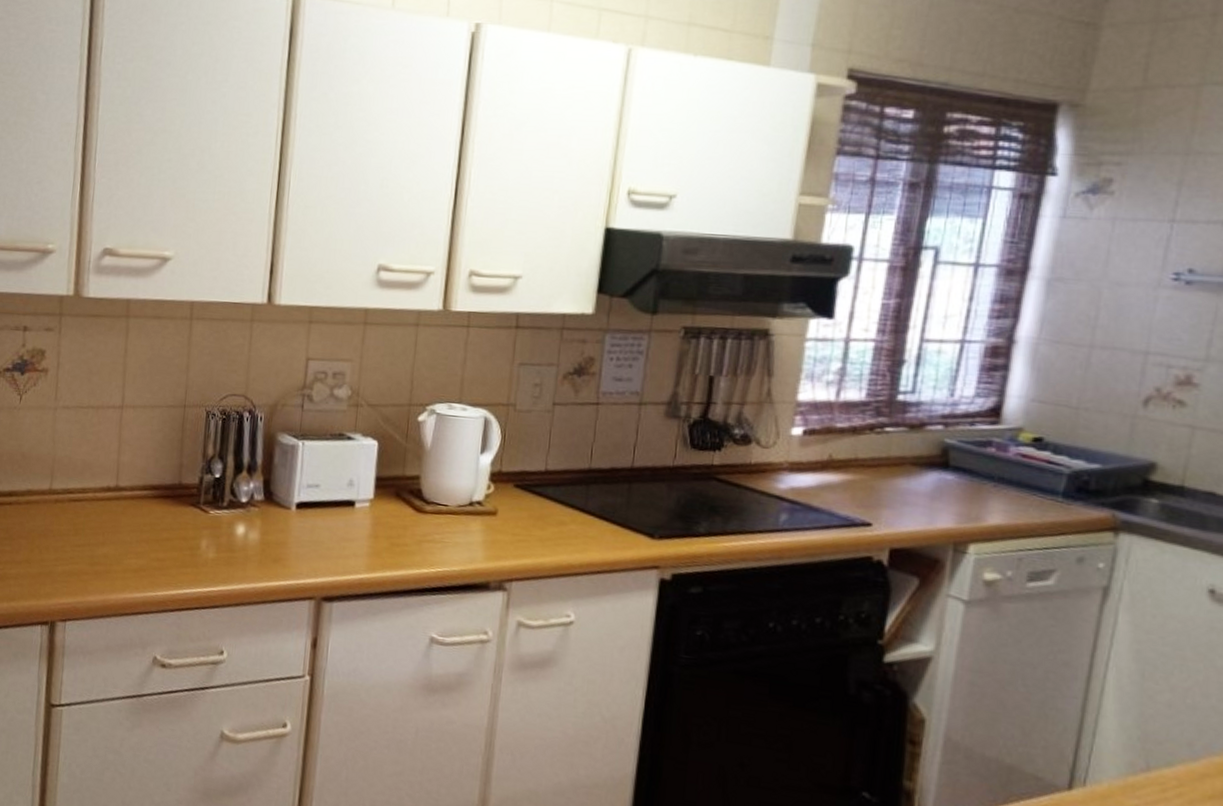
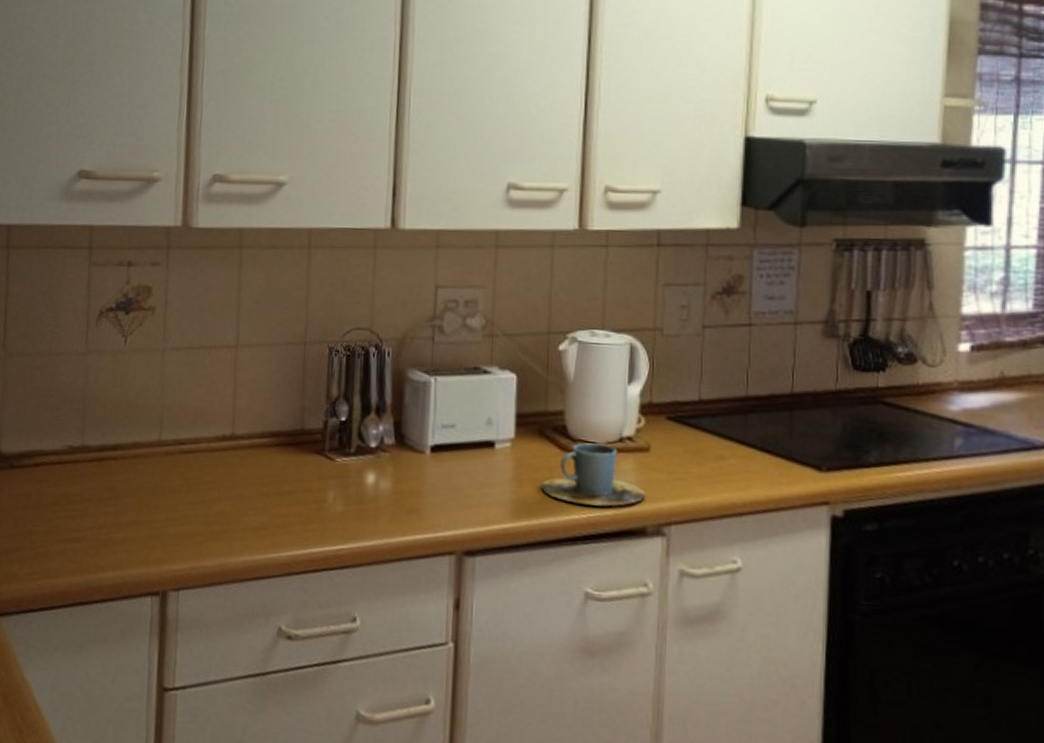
cup: none [395,505,490,563] -> present [541,443,645,507]

